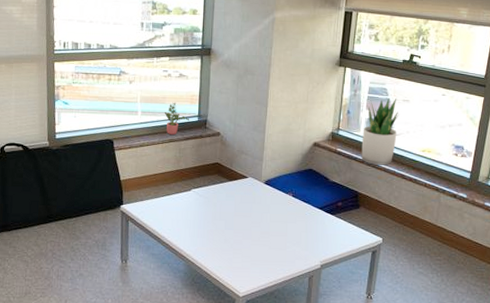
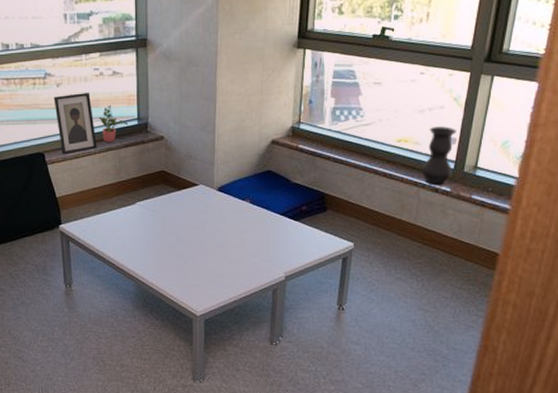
picture frame: none [125,90,161,143] -> present [53,93,97,155]
planter: present [361,98,399,165] -> none [327,82,370,161]
vase: none [442,141,472,192] -> present [422,126,457,186]

